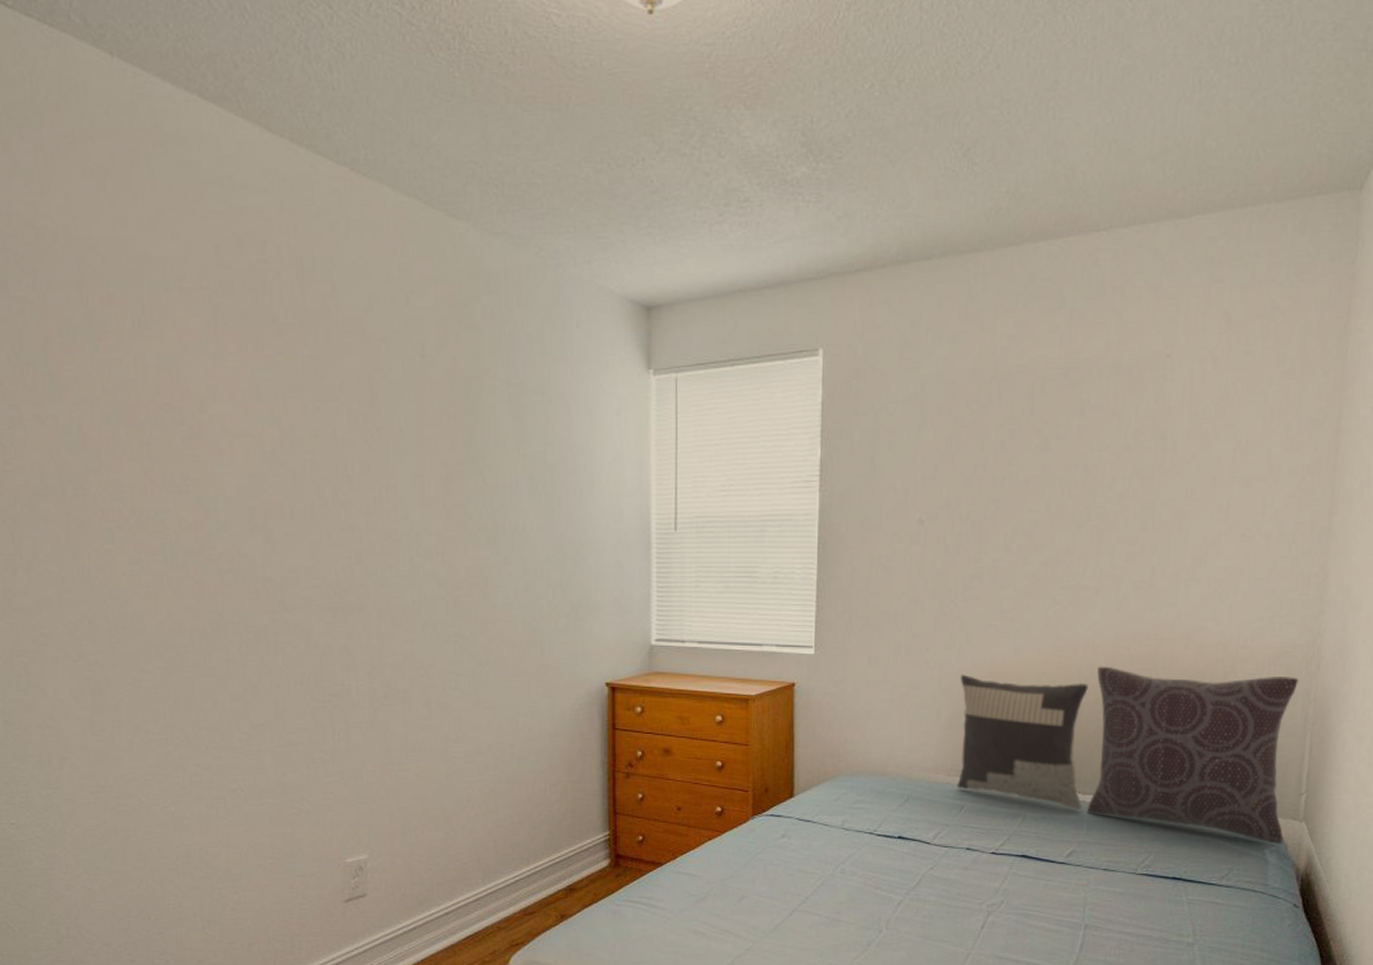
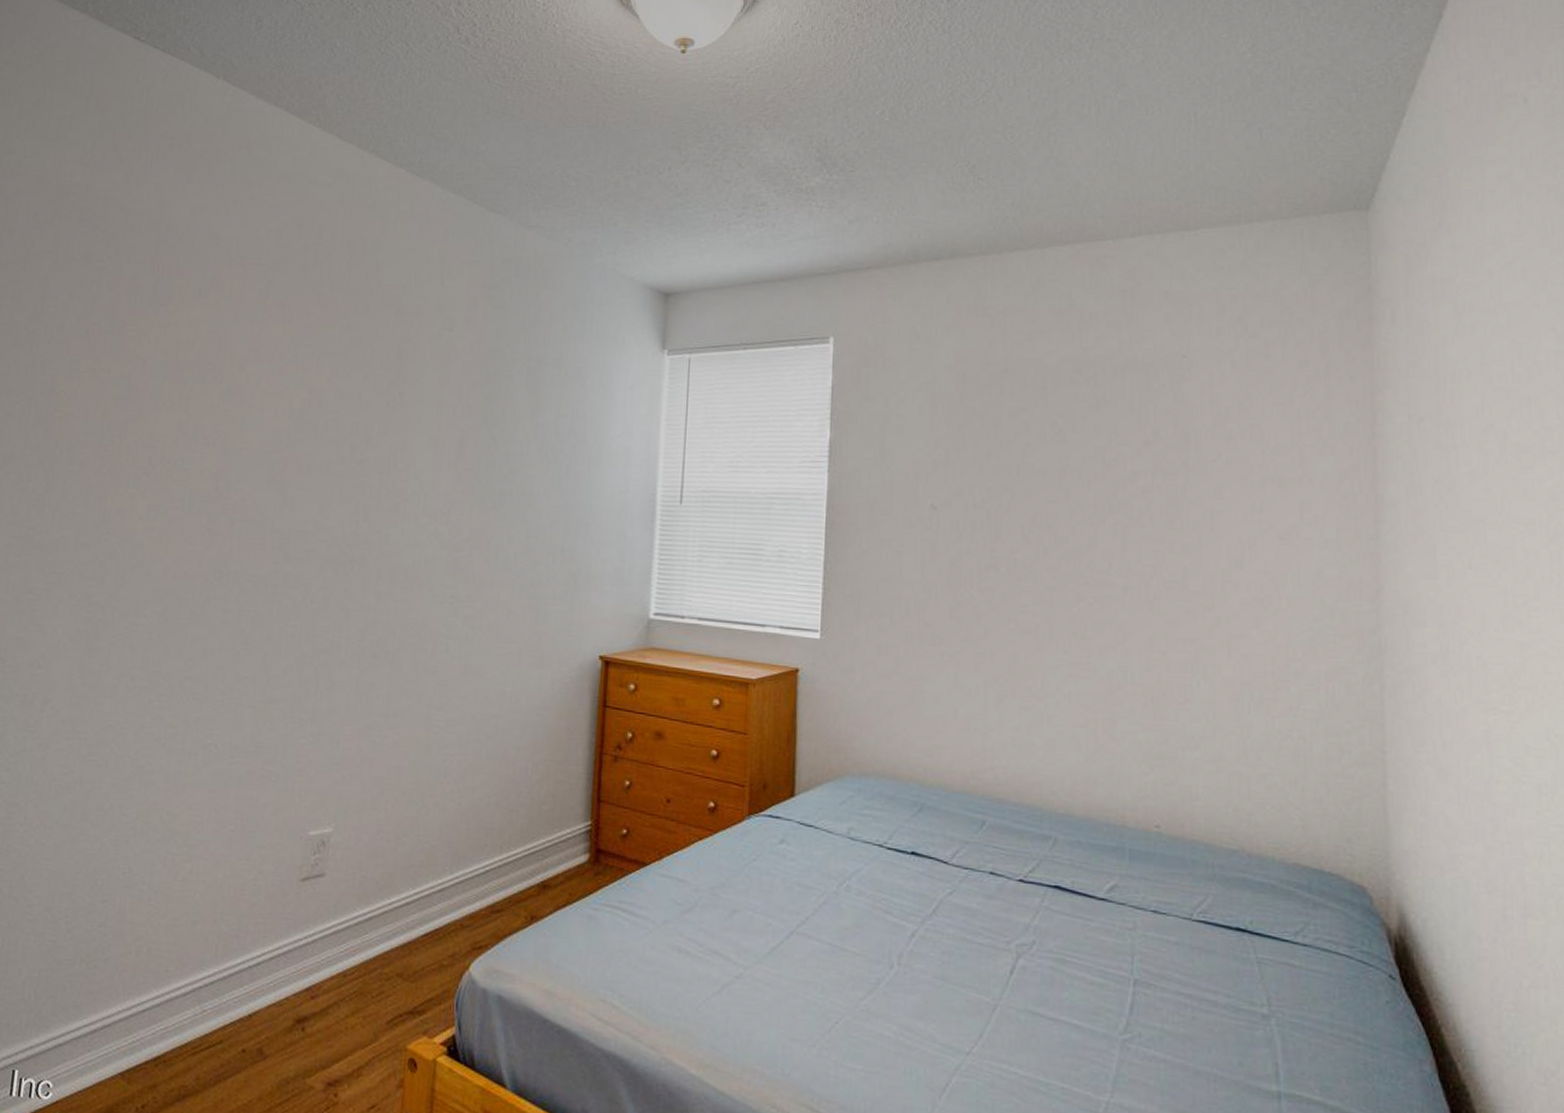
pillow: present [956,674,1088,810] -> none [977,670,1123,836]
pillow: present [1087,666,1299,844] -> none [1129,671,1367,896]

